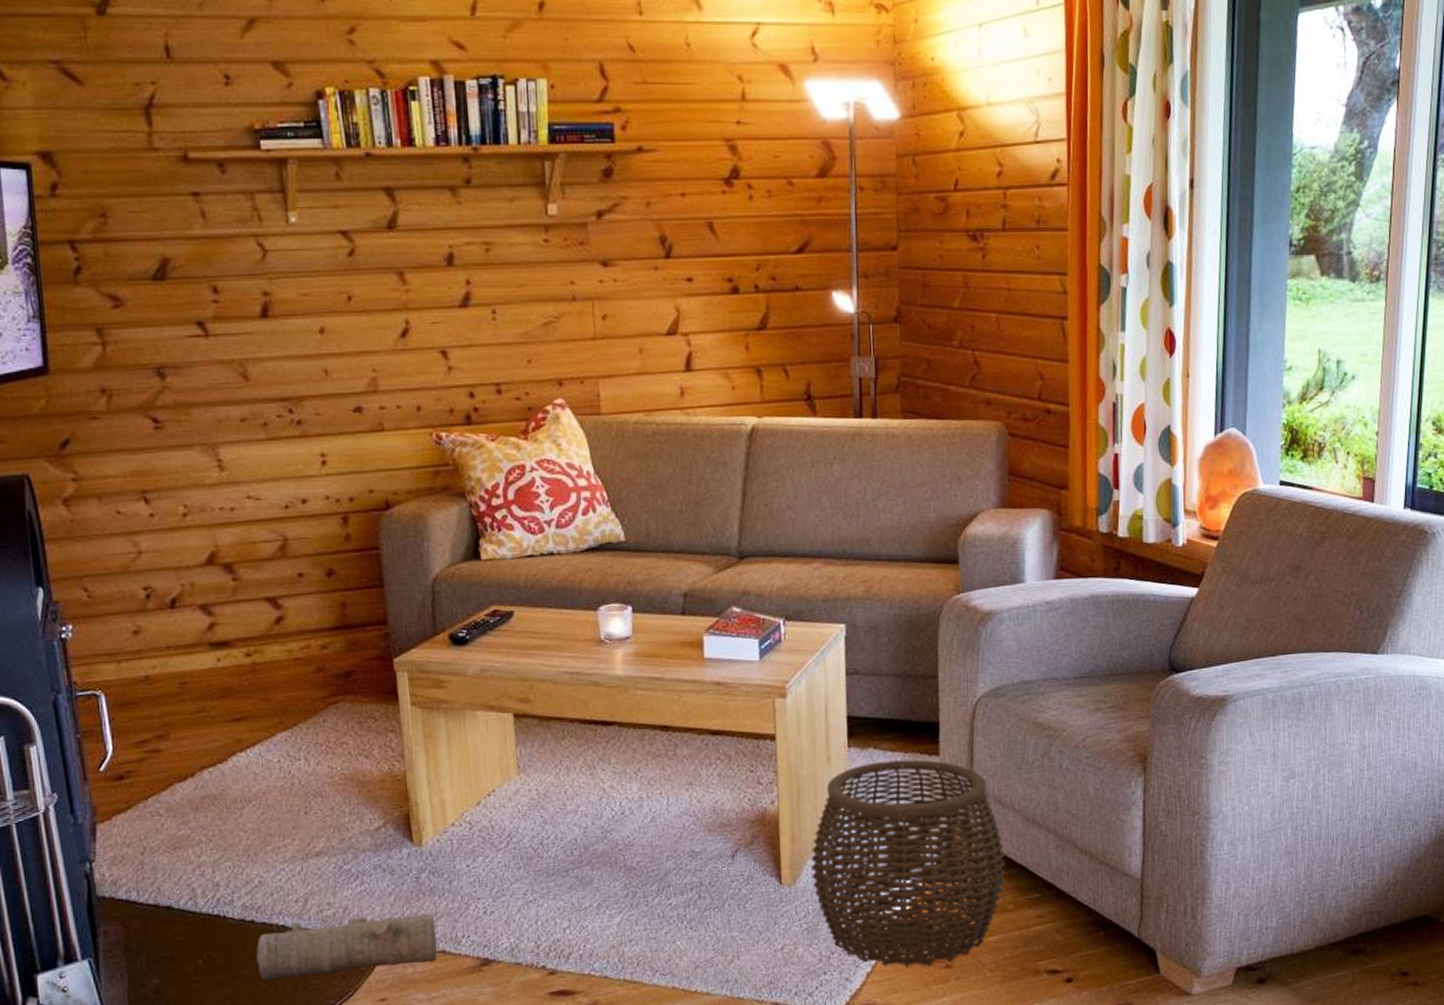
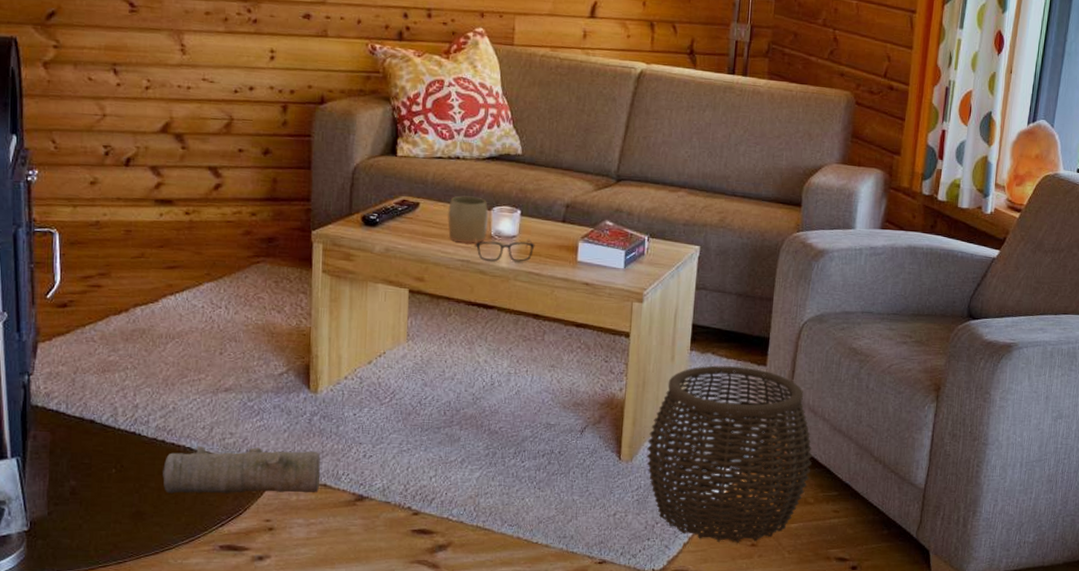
mug: none [547,596,596,652] -> present [447,195,489,243]
eyeglasses: none [581,638,653,670] -> present [474,237,535,262]

